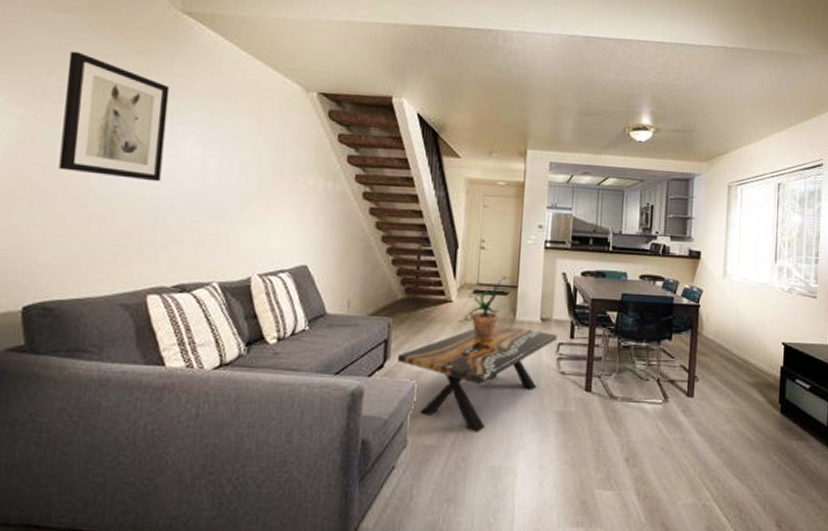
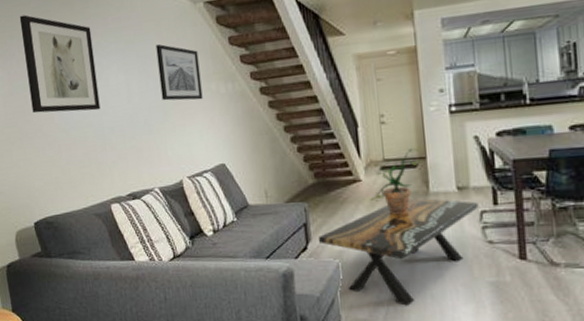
wall art: none [245,124,300,193] -> present [156,44,203,101]

